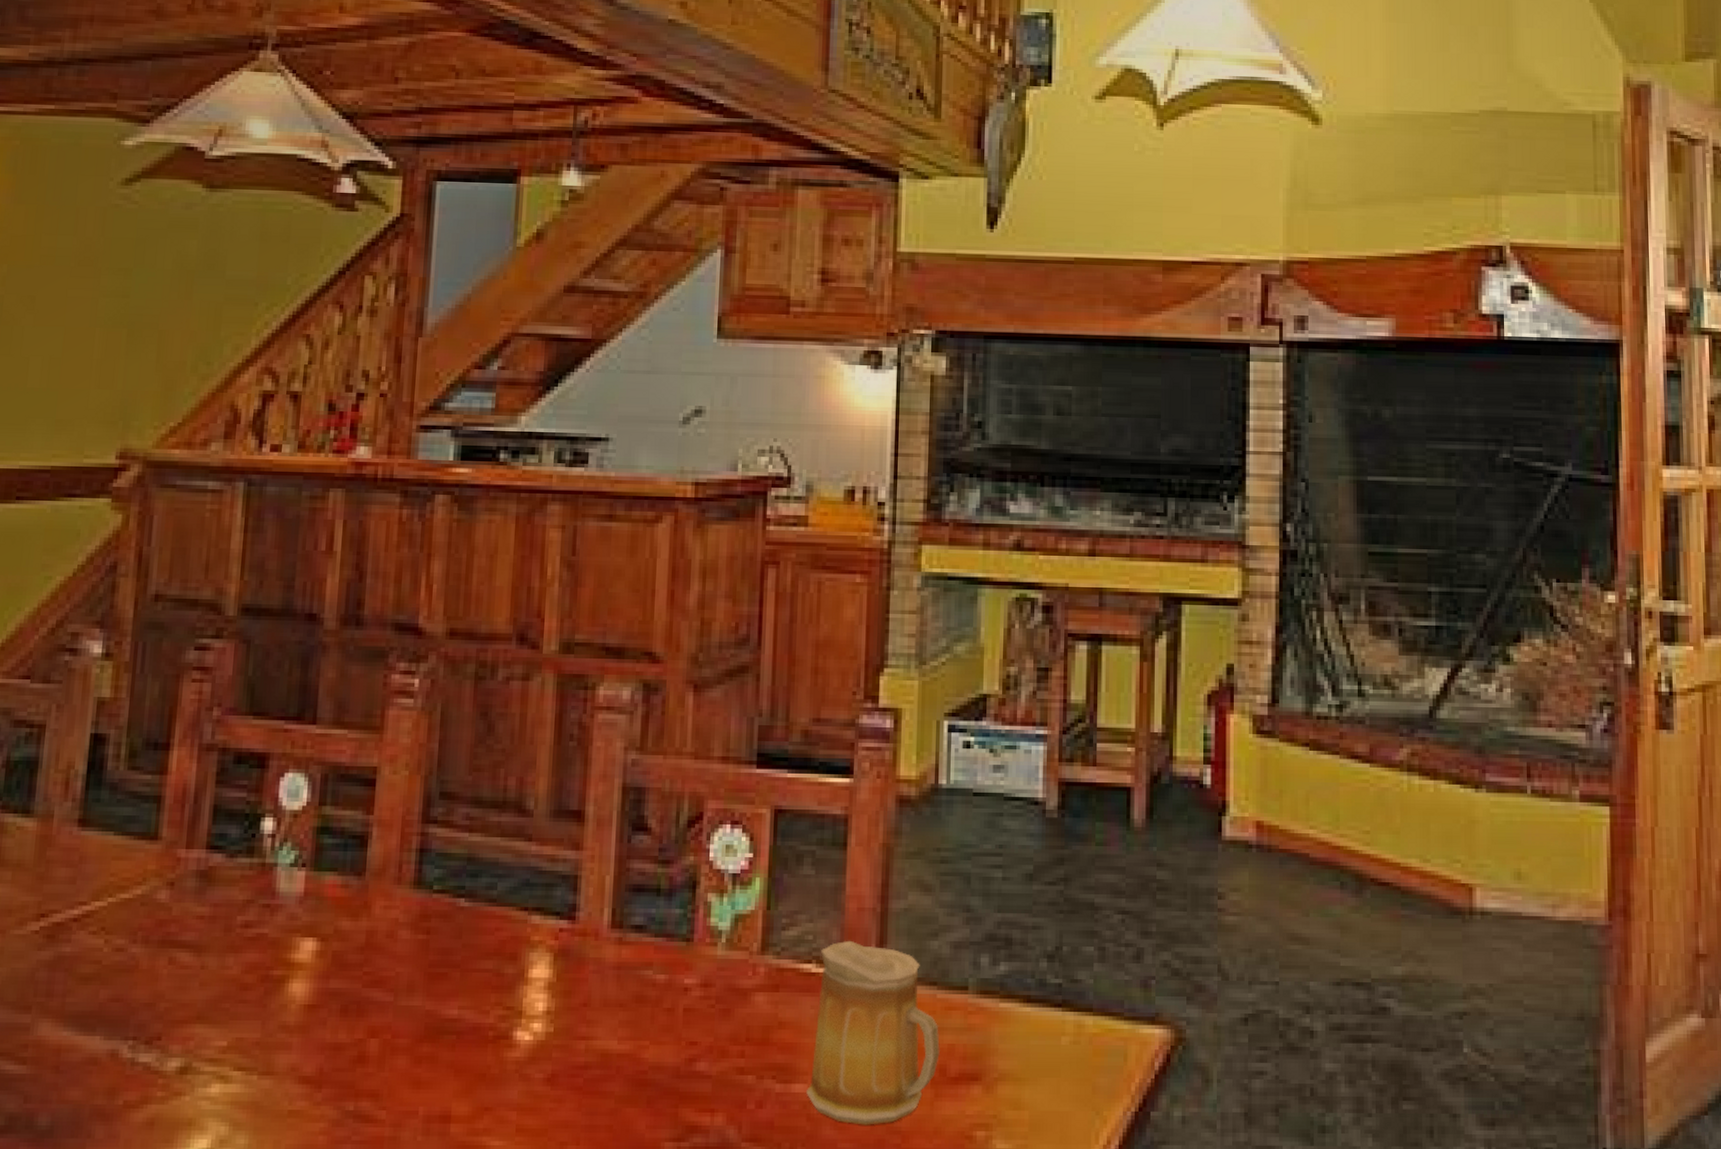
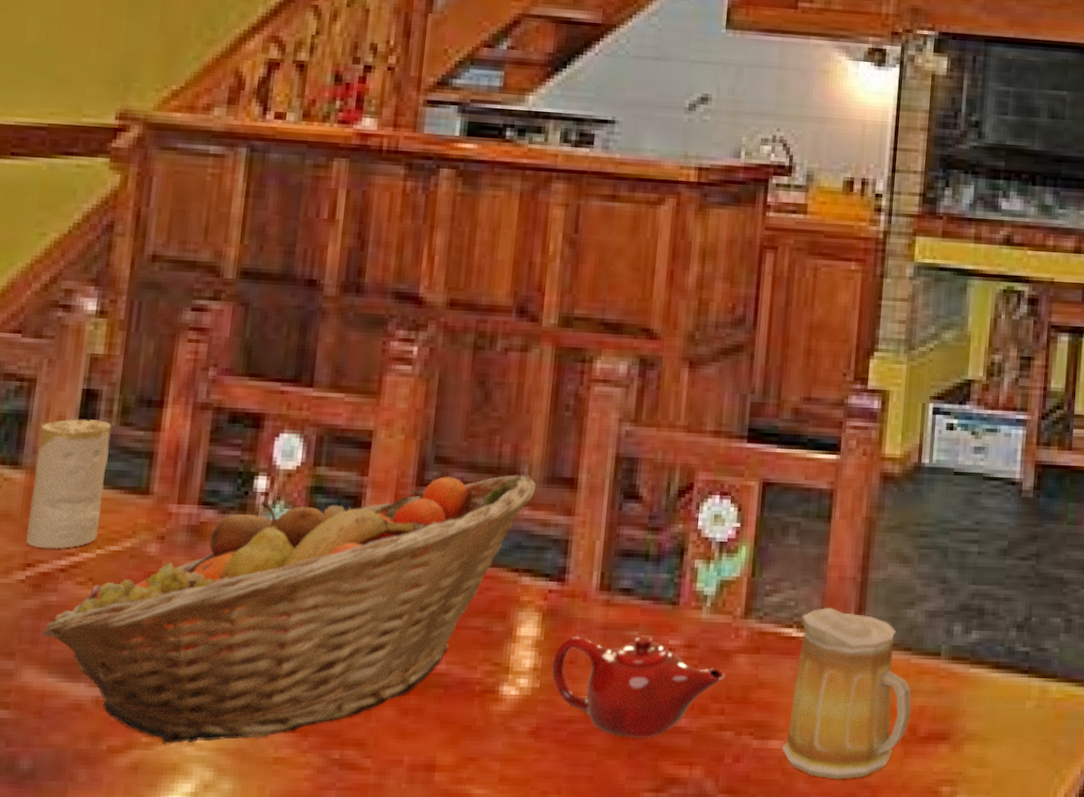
candle: none [39,764,120,899] -> present [26,419,112,549]
fruit basket: none [57,809,543,1098] -> present [42,475,536,745]
teapot: none [565,975,744,1084] -> present [552,635,726,738]

